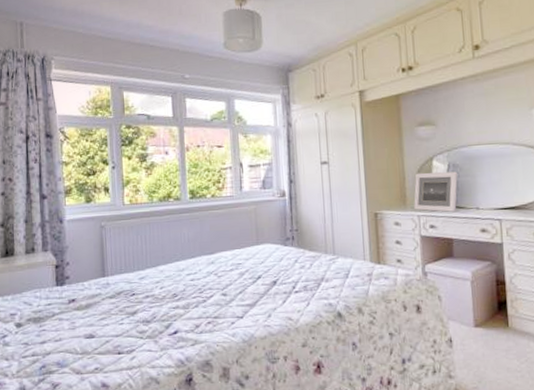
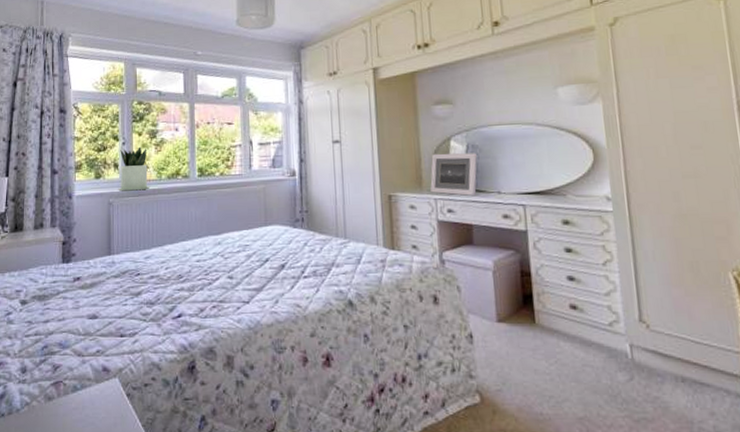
planter: none [110,170,142,216] -> present [118,146,150,193]

